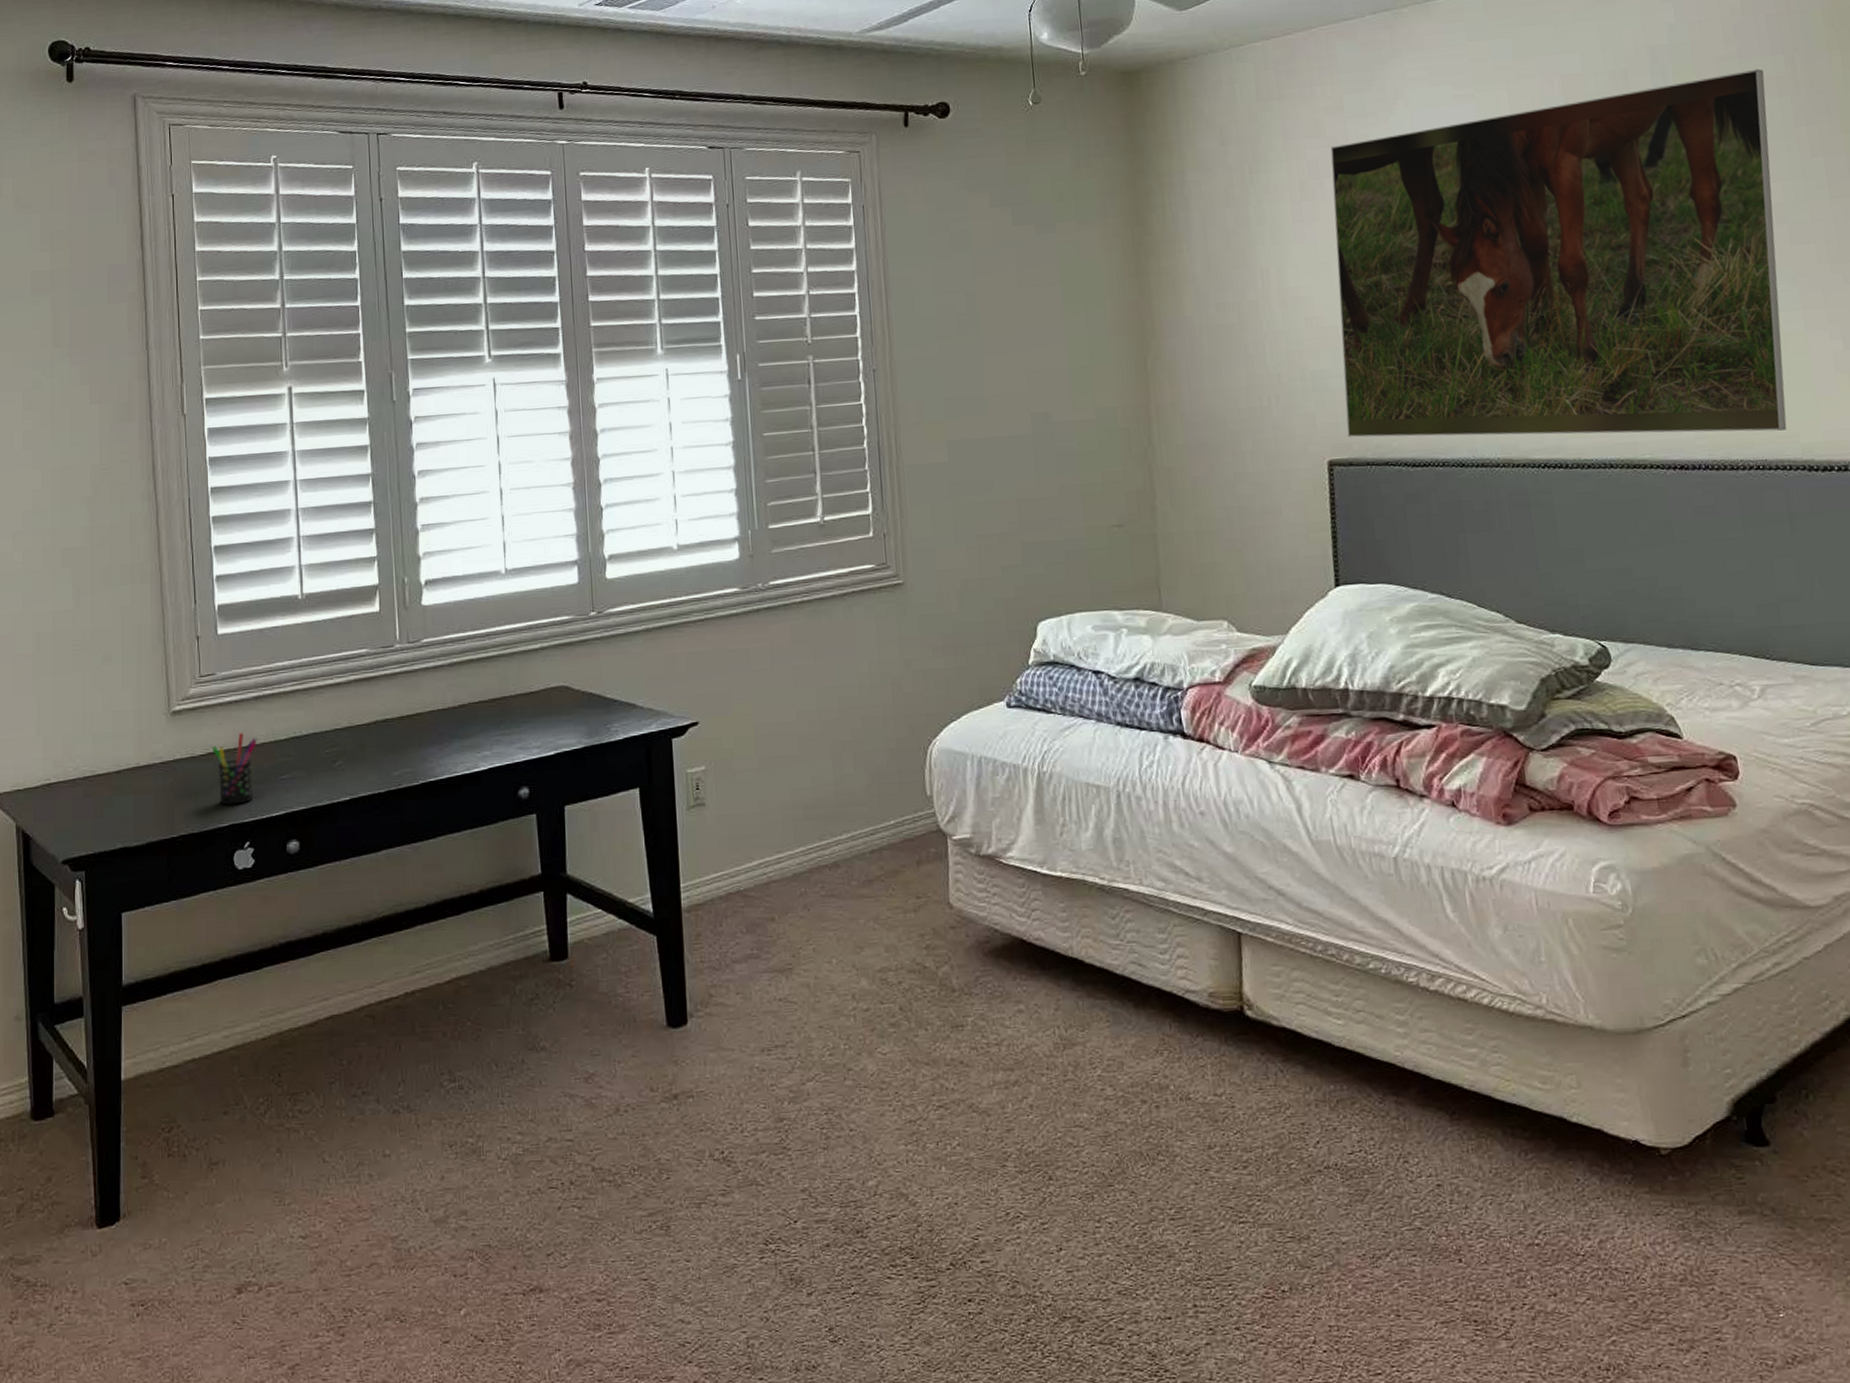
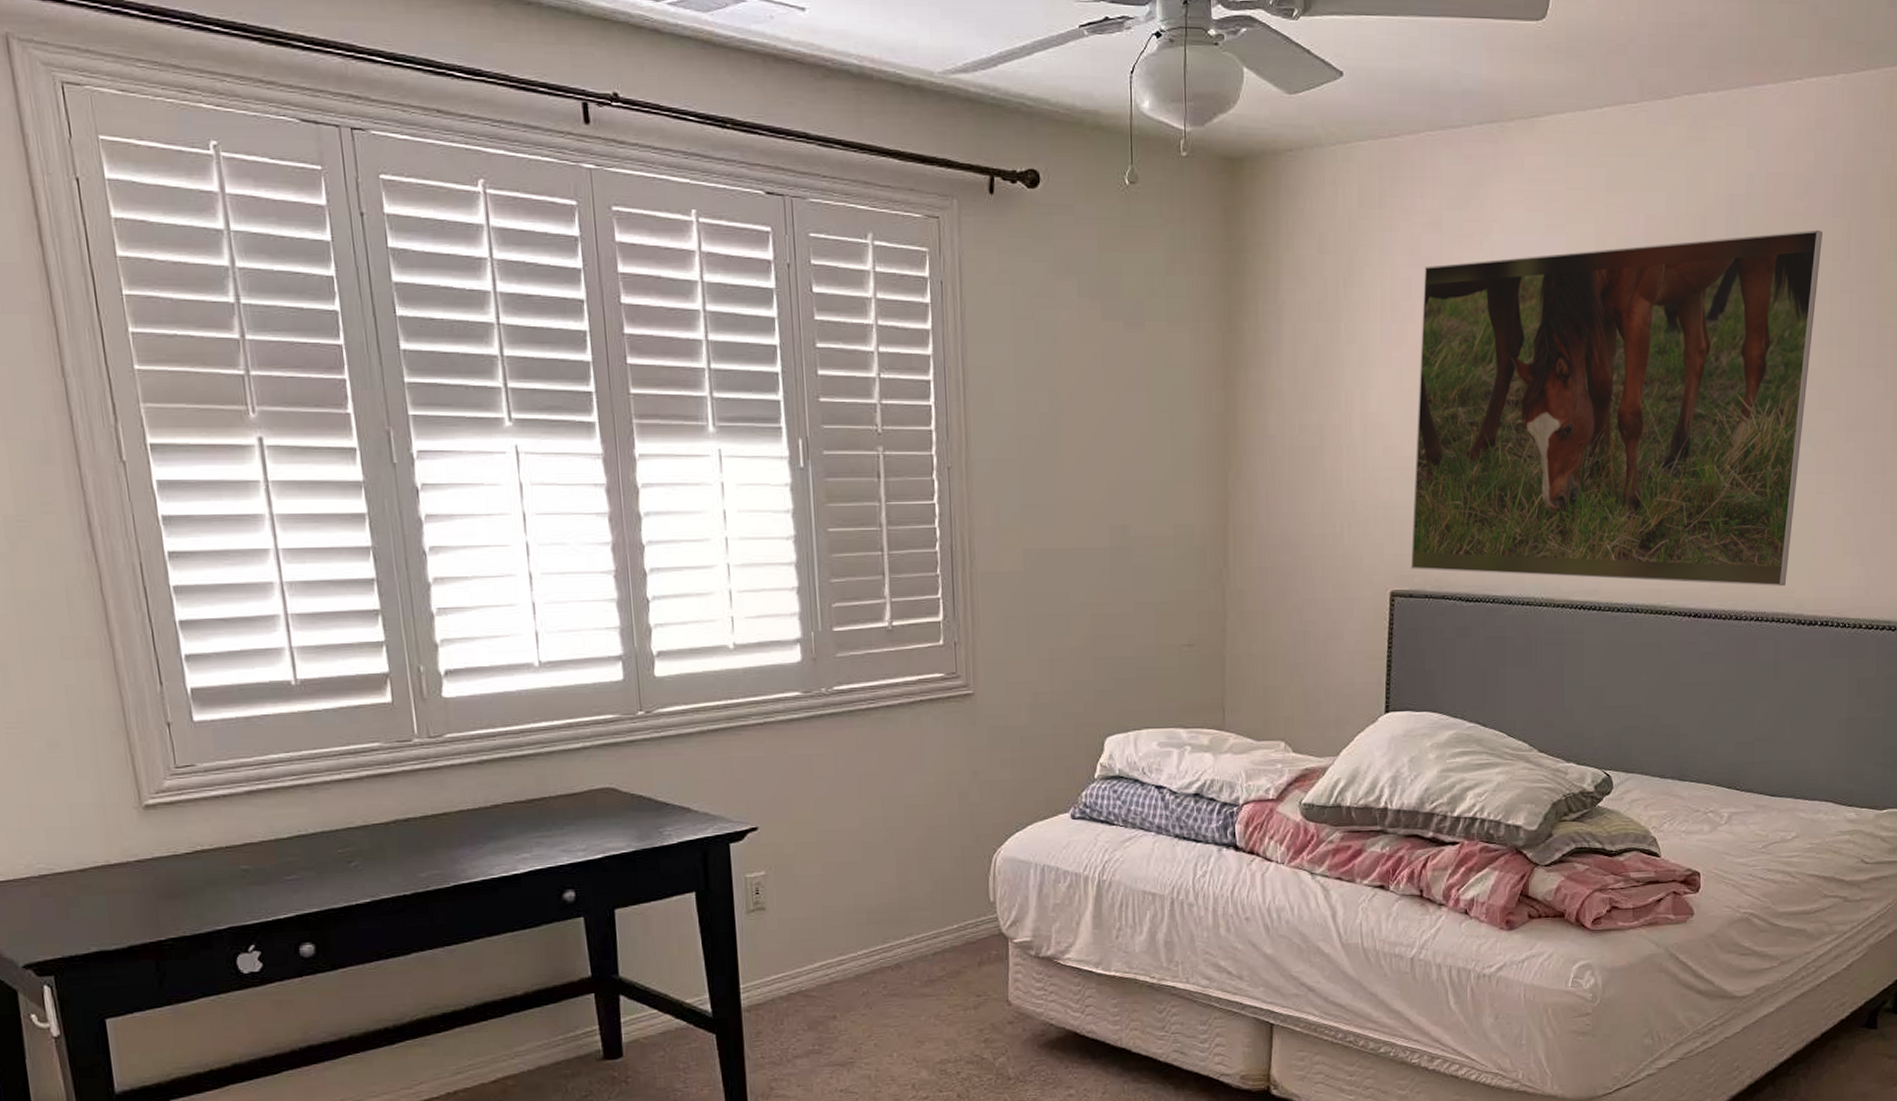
pen holder: present [212,733,257,805] -> none [199,830,255,907]

